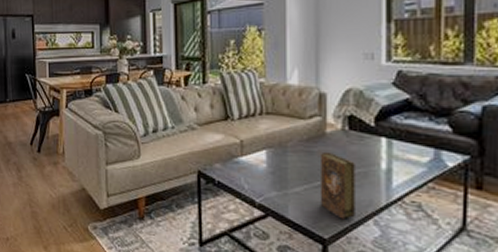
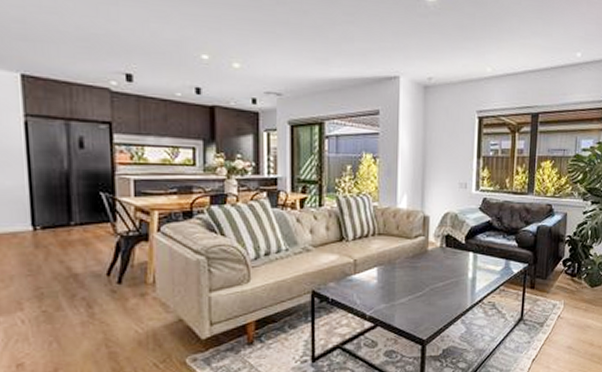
book: present [319,153,355,220] -> none [421,267,449,322]

